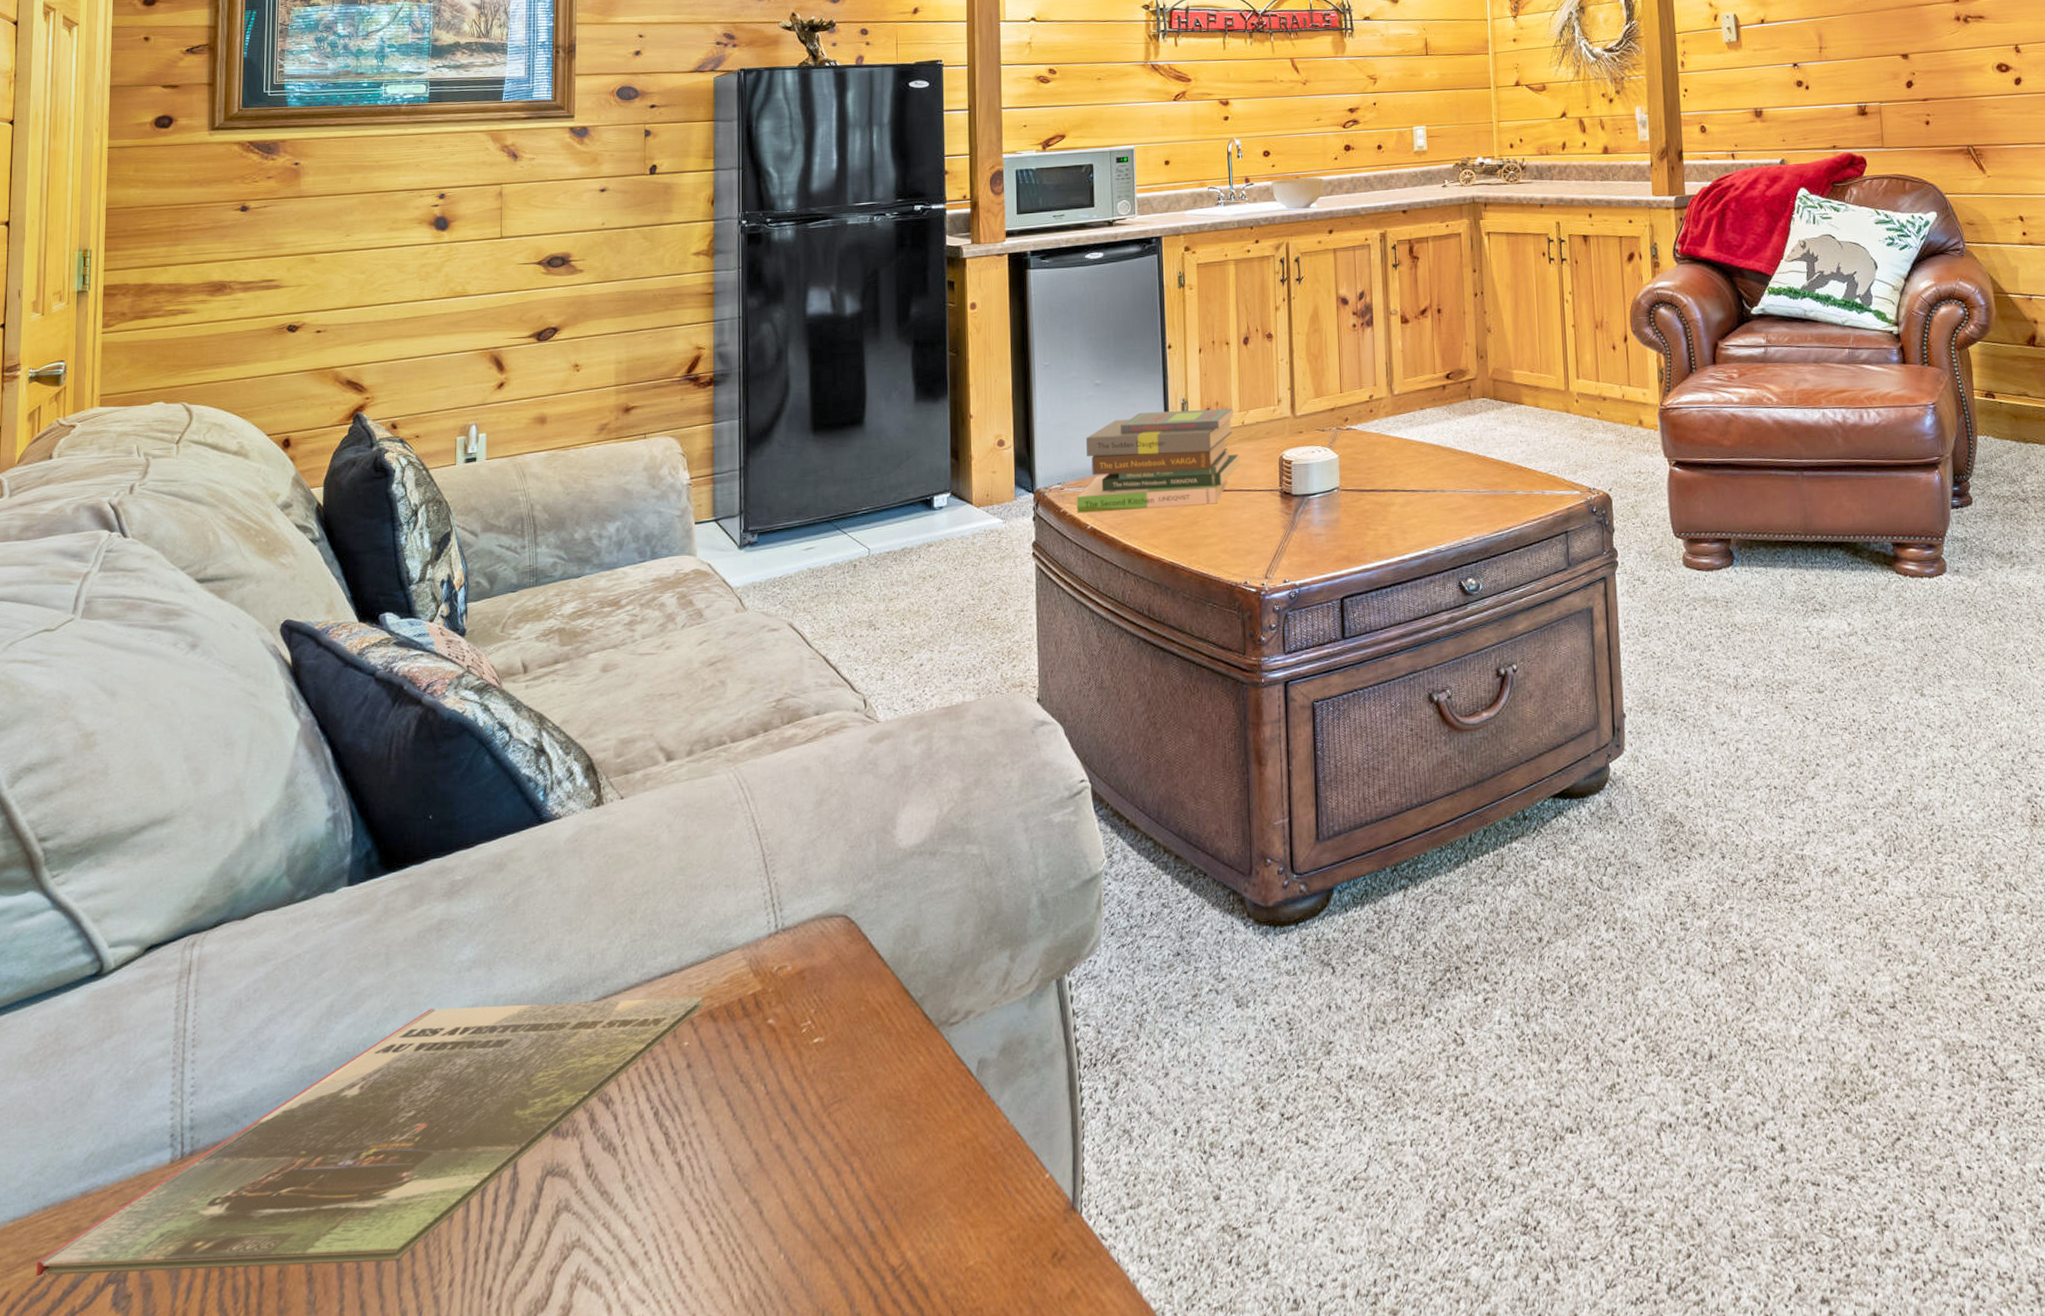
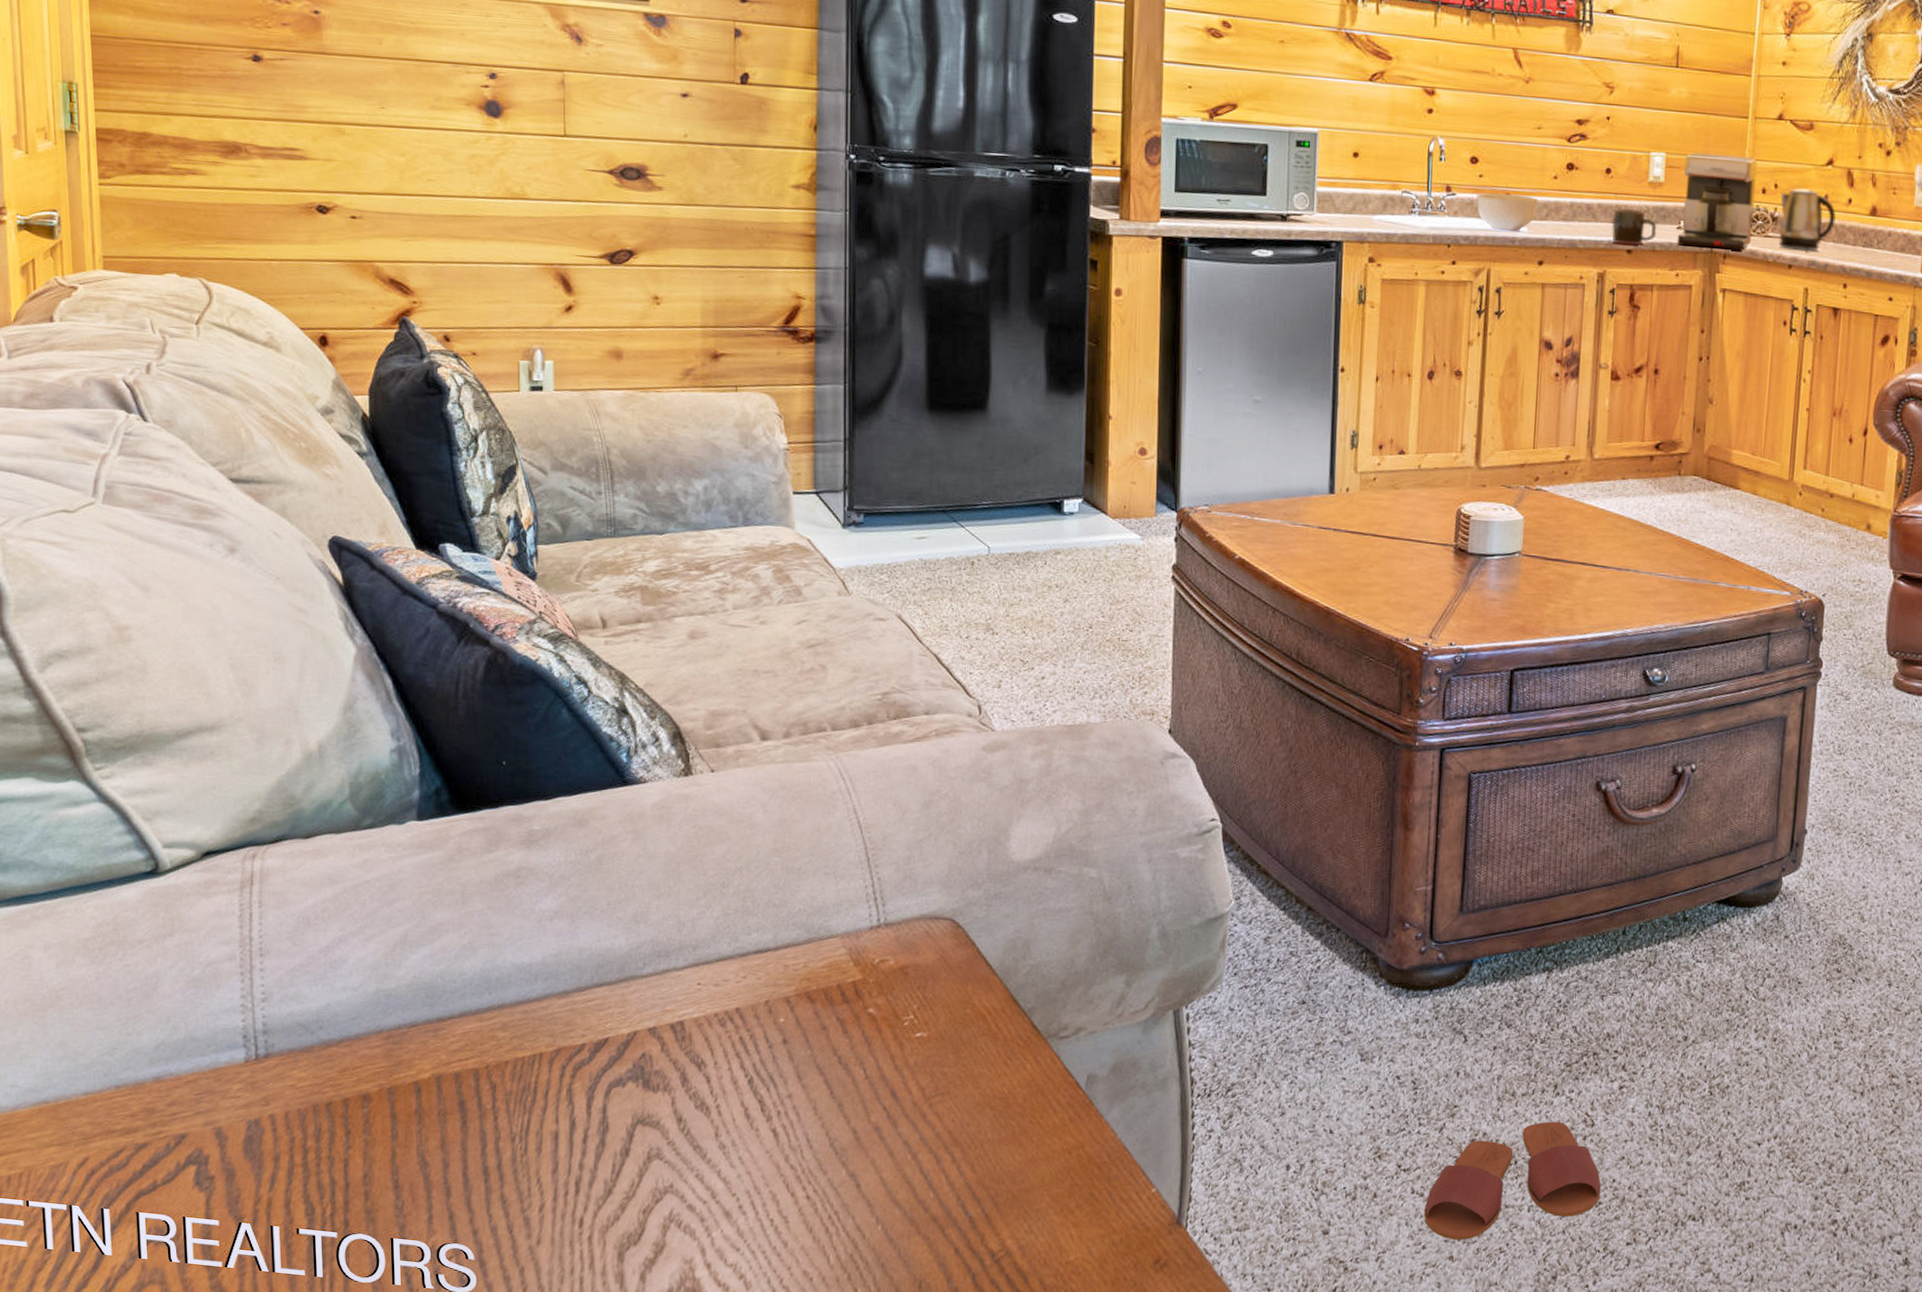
magazine: present [36,996,705,1276] -> none [114,952,802,1181]
books: present [1076,408,1239,513] -> none [1224,440,1412,551]
slippers: none [1311,1044,1479,1188] -> present [1424,1121,1601,1240]
mug: none [1386,176,1426,207] -> present [1611,208,1657,246]
coffee maker: none [1442,120,1506,201] -> present [1677,152,1757,252]
kettle: none [1526,138,1575,191] -> present [1778,187,1836,251]

